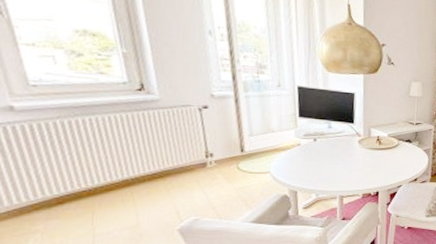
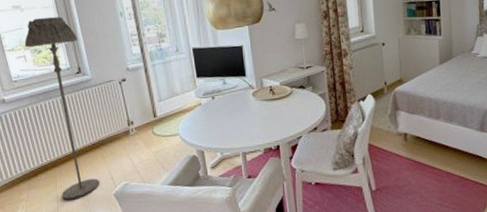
floor lamp: none [54,12,159,234] -> present [24,16,99,200]

